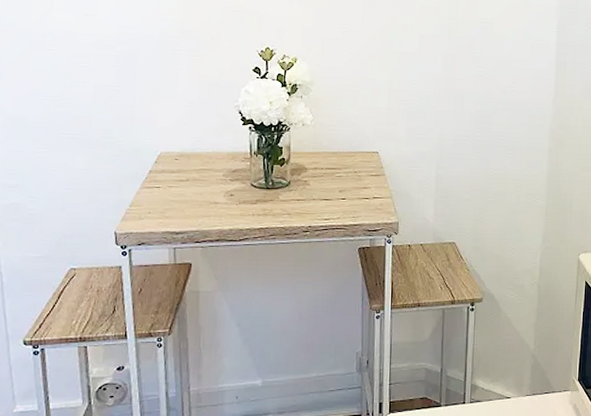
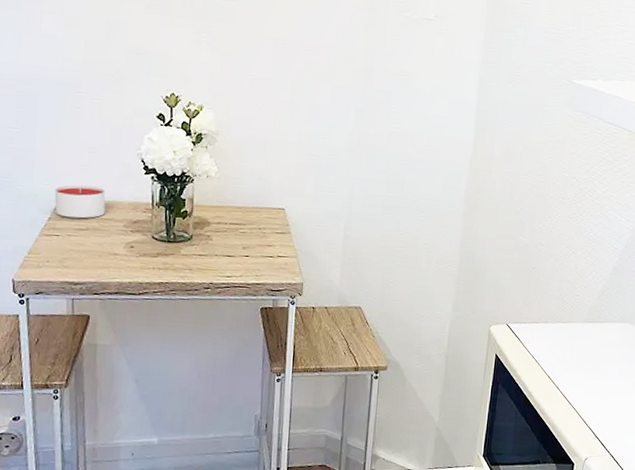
candle: none [155,138,205,170] -> present [54,185,106,219]

